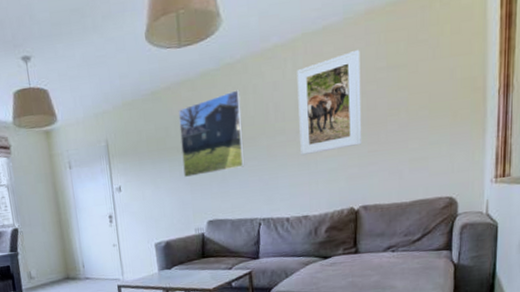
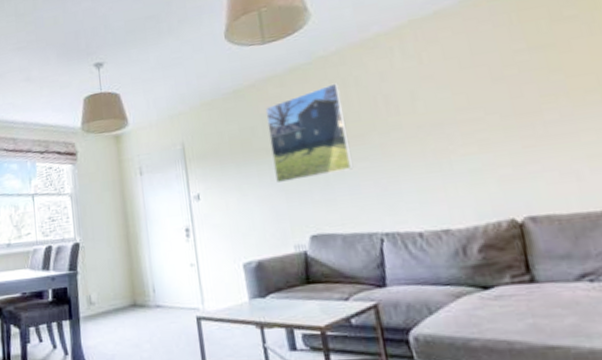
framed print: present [297,49,362,156] -> none [407,31,511,155]

